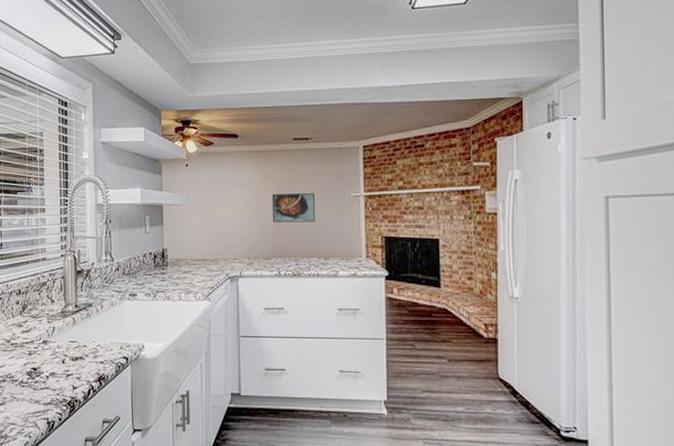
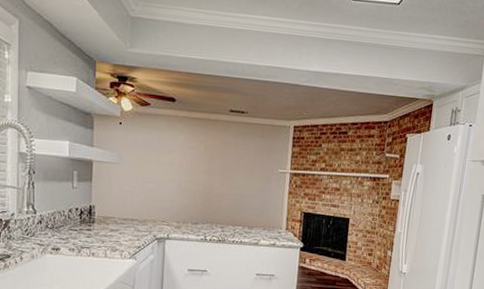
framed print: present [271,193,315,223] -> none [203,162,245,193]

